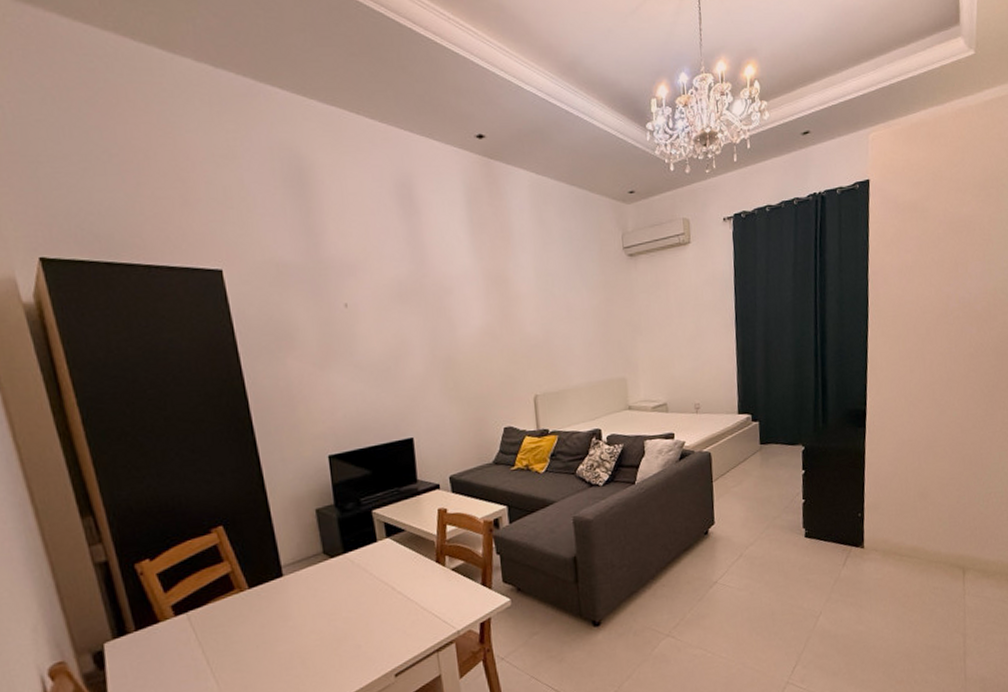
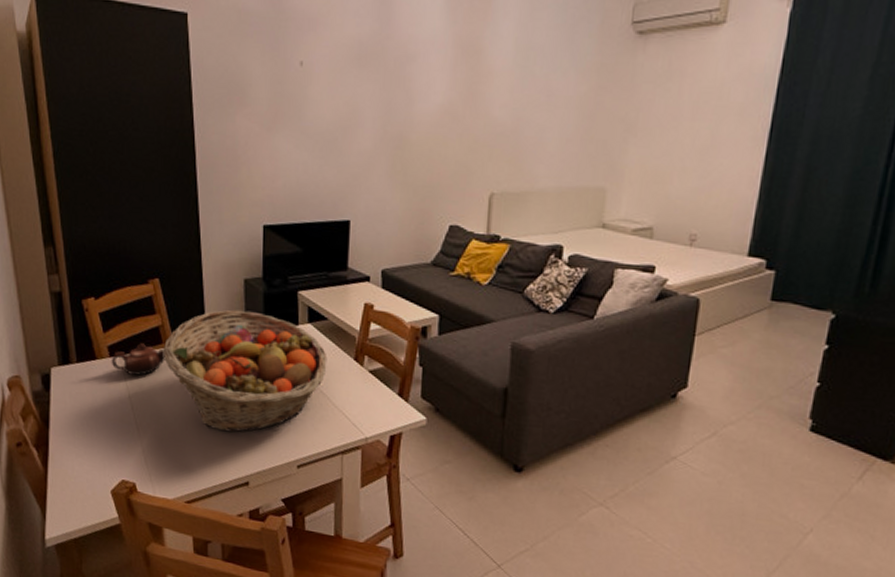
teapot: none [176,594,240,630] -> present [111,343,165,376]
fruit basket: none [236,538,411,662] -> present [163,309,328,433]

